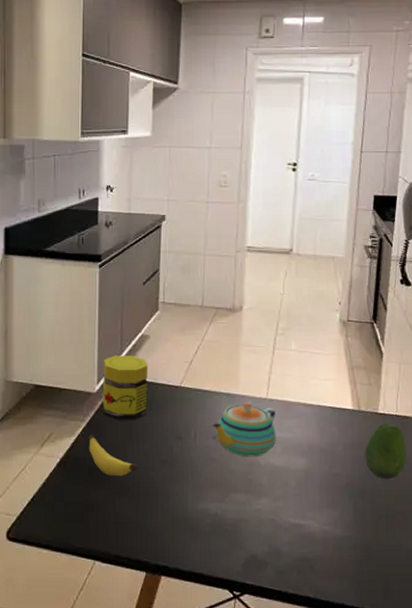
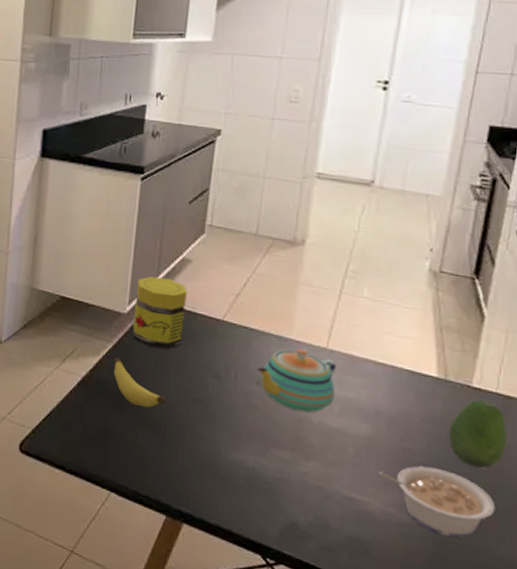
legume: none [316,485,403,541] -> present [379,466,496,538]

